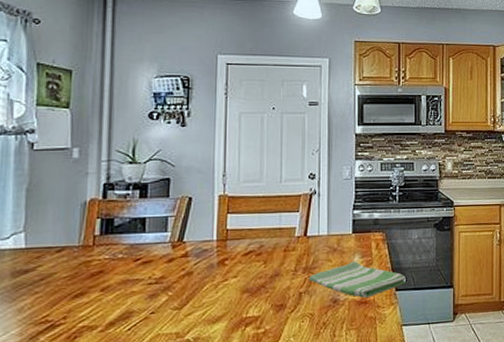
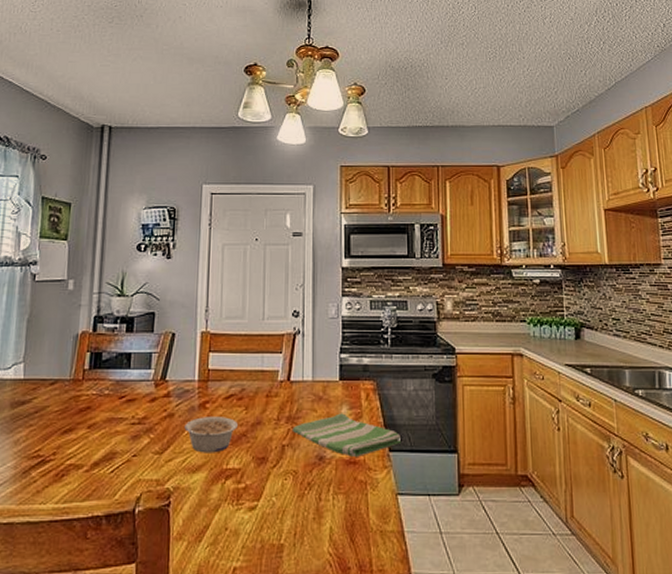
legume: none [203,271,257,306] -> present [184,417,238,453]

